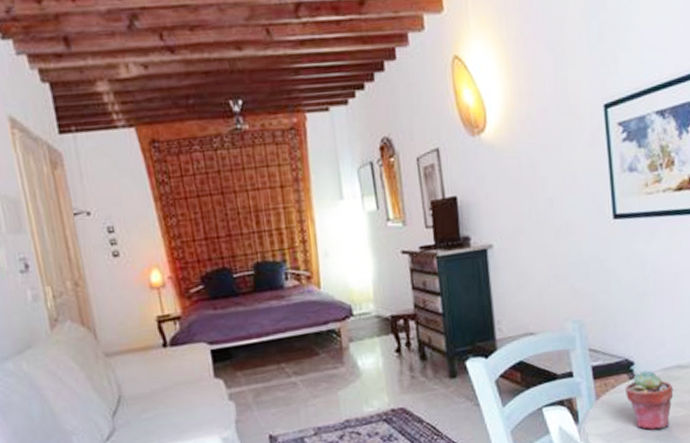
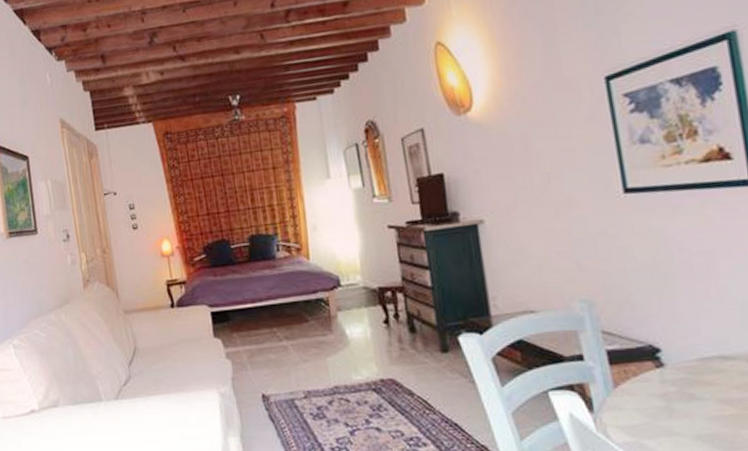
potted succulent: present [625,370,674,430] -> none [651,359,717,428]

